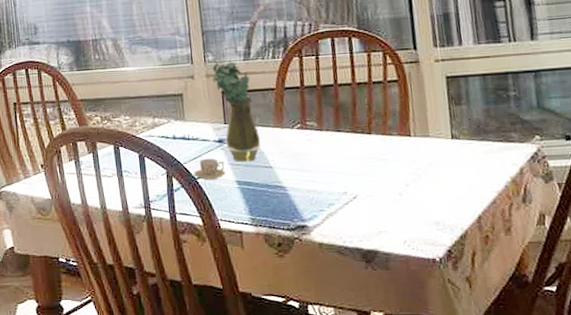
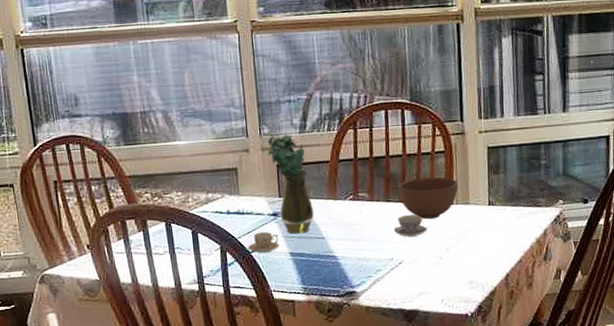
teacup: none [345,146,384,170] -> present [393,215,428,237]
bowl: none [348,106,416,152] -> present [398,176,458,219]

